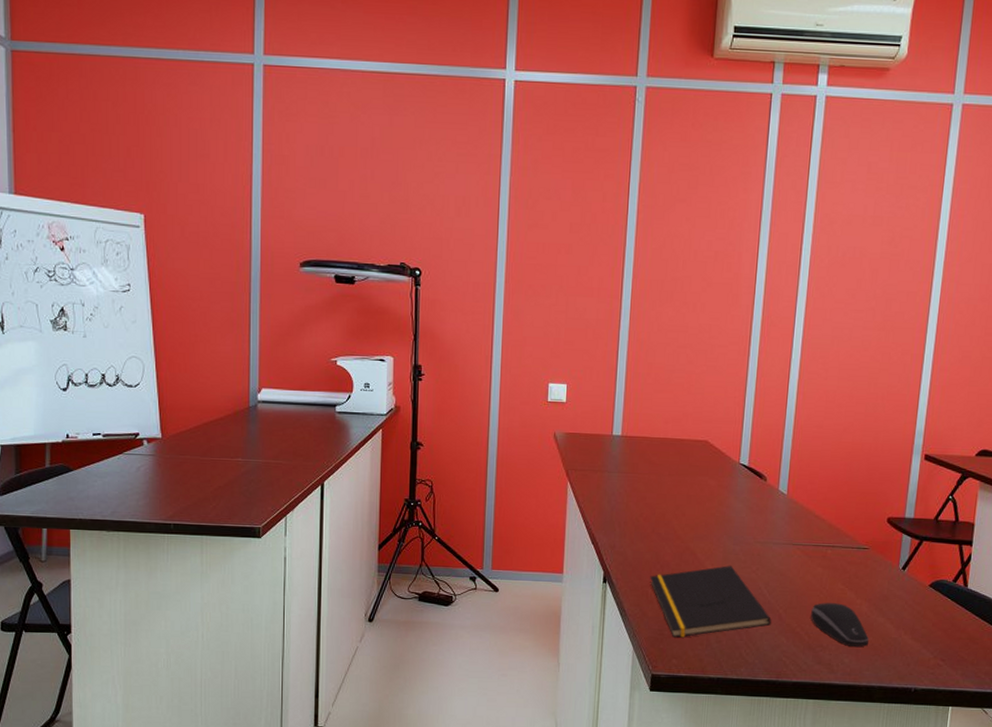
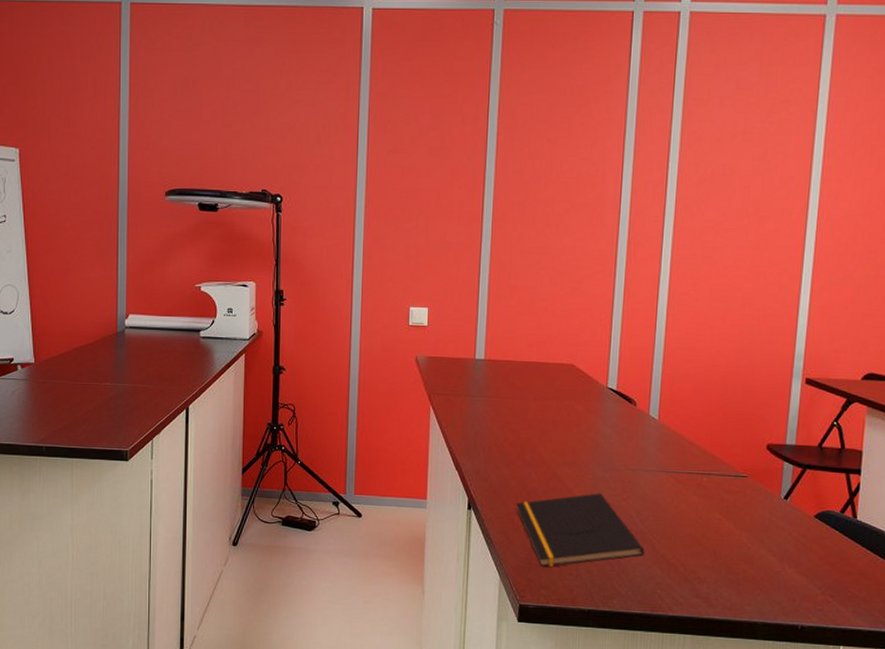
computer mouse: present [811,603,869,647] -> none [686,533,750,580]

